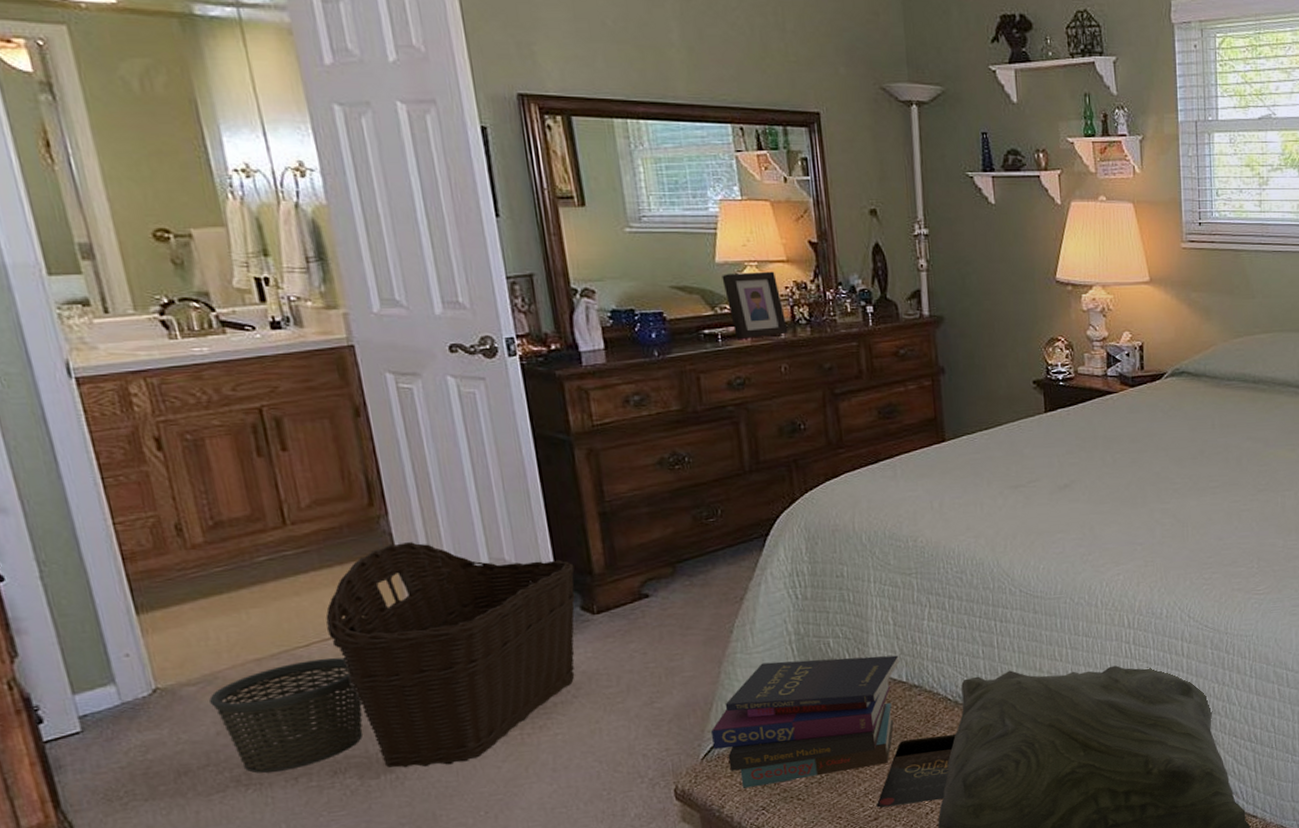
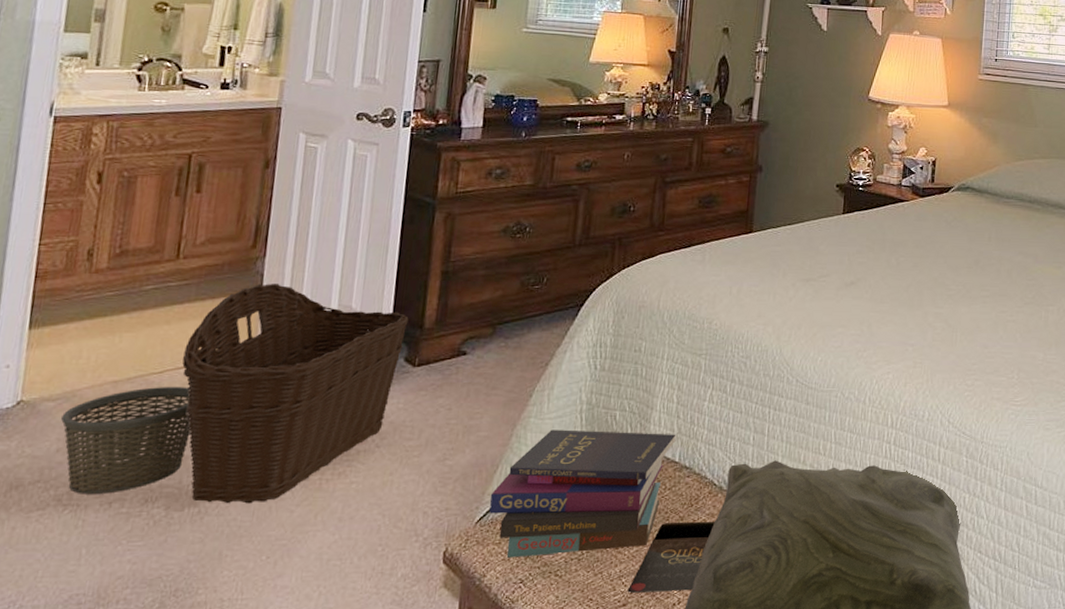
picture frame: present [722,271,788,339] -> none [591,72,637,128]

